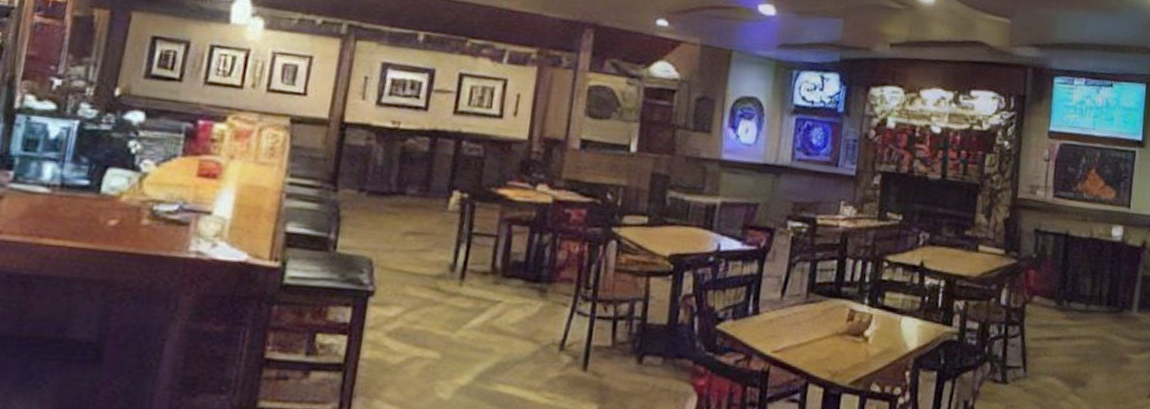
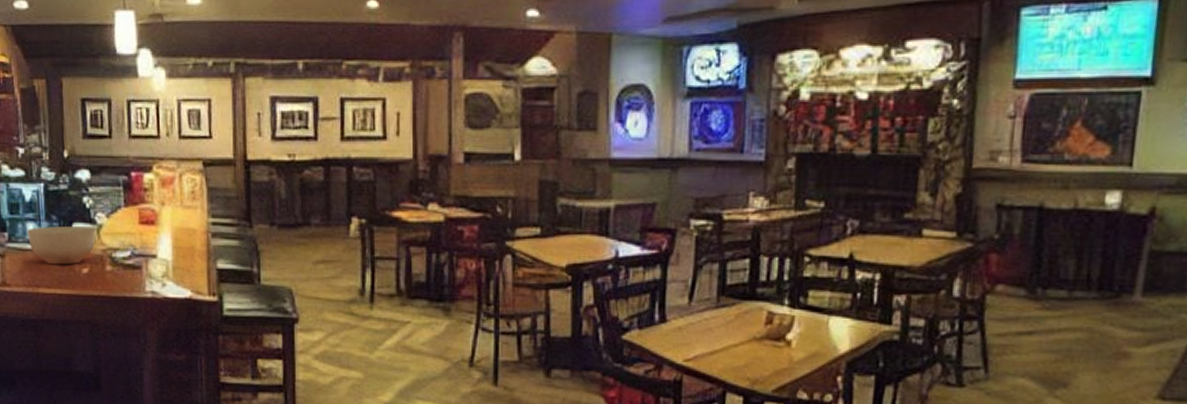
bowl: none [41,168,140,215] -> present [26,226,97,265]

